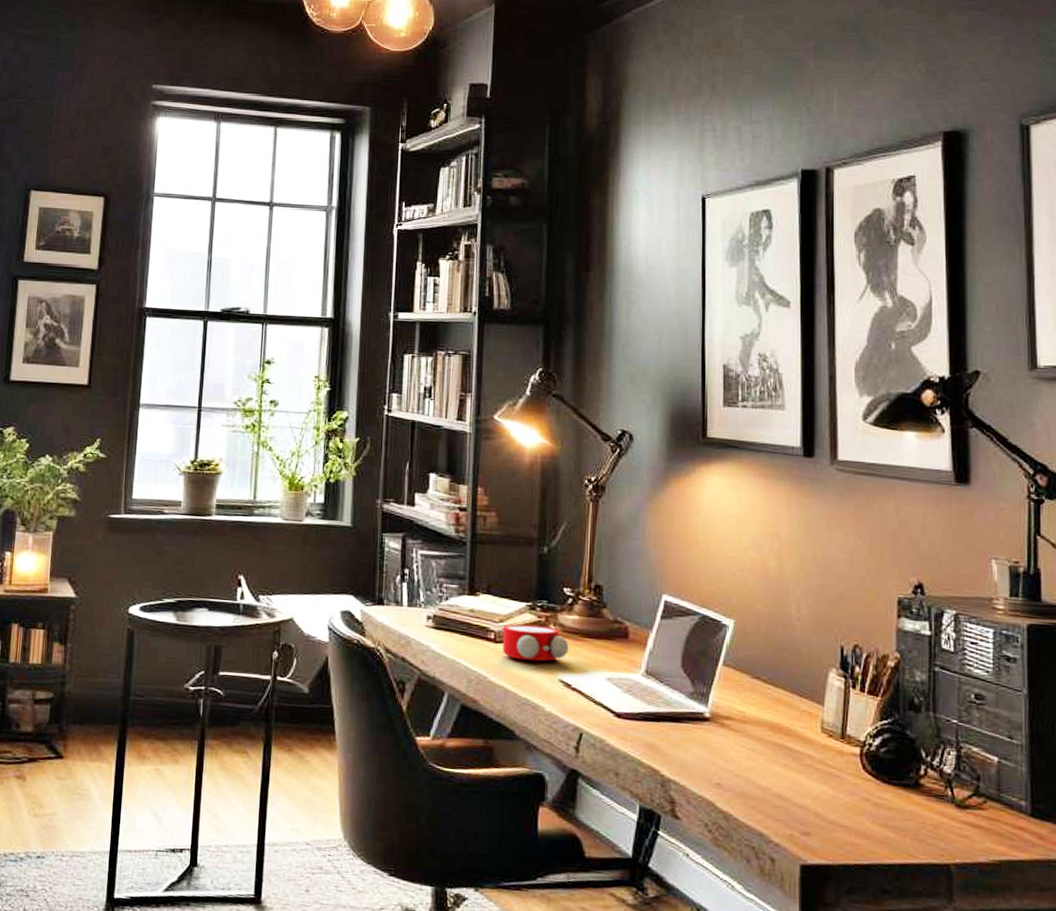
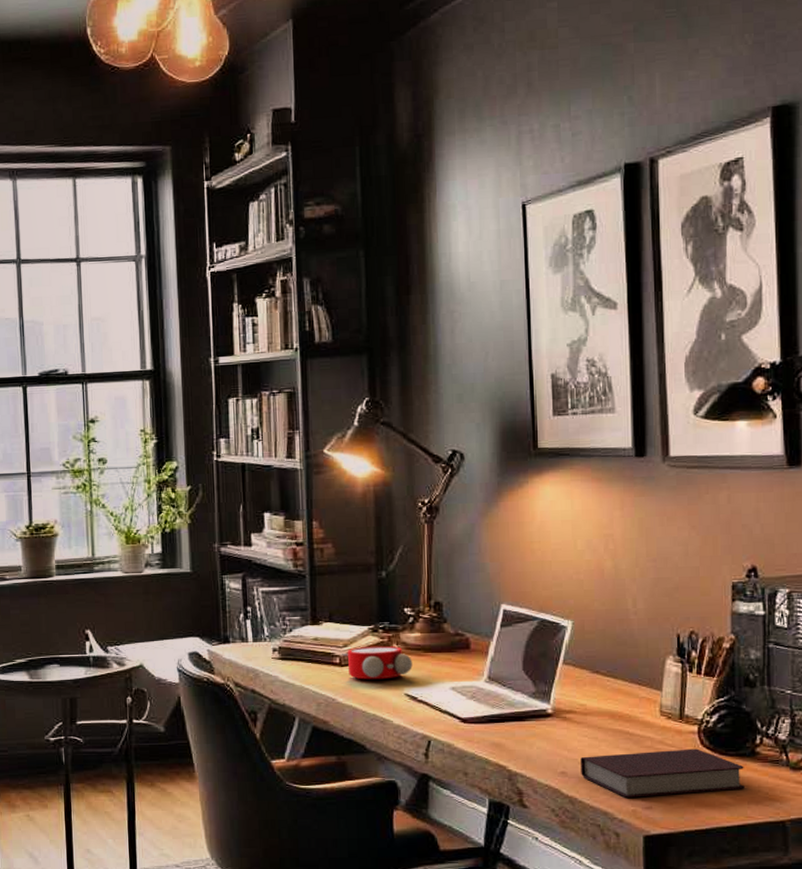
book: none [737,768,907,824] -> present [580,748,744,798]

